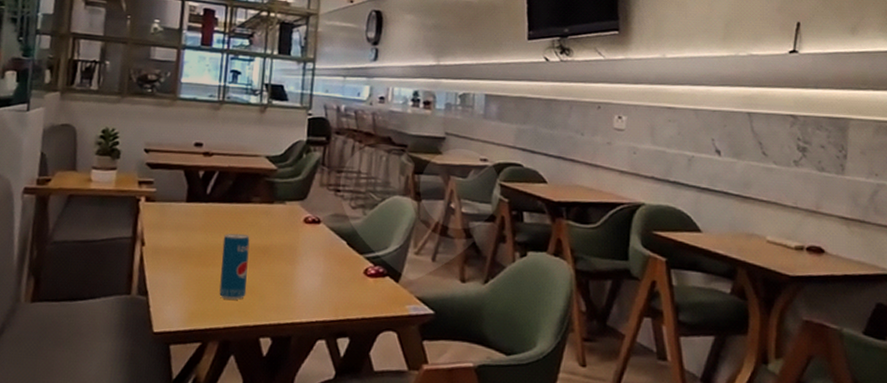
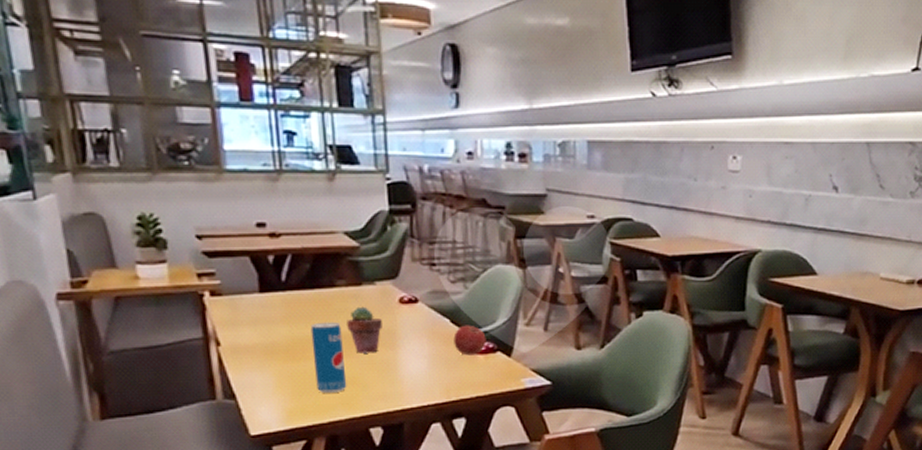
potted succulent: none [255,222,286,266] -> present [347,306,382,354]
apple: none [347,248,378,278] -> present [453,325,486,356]

